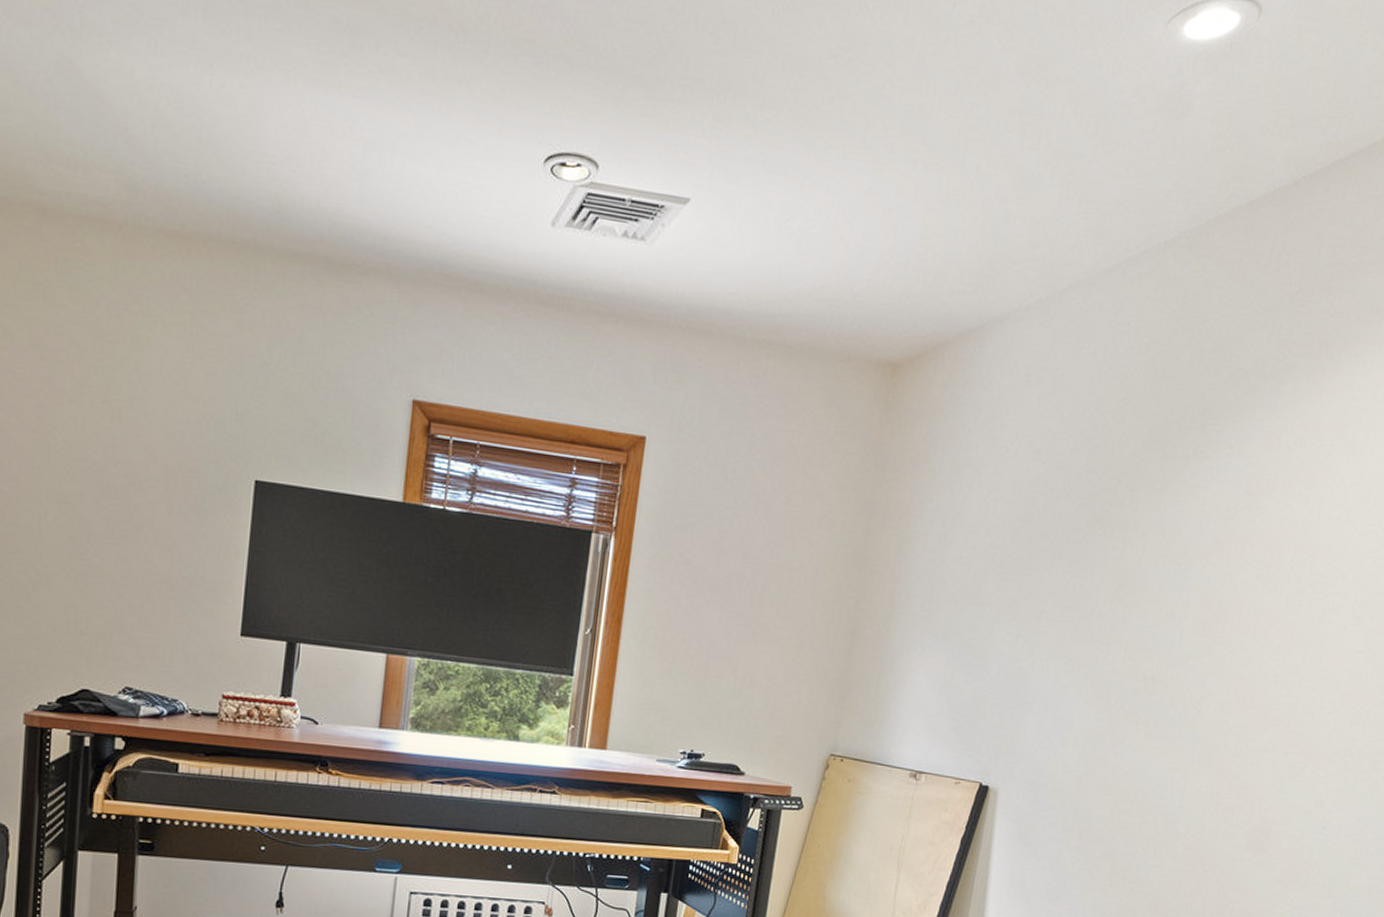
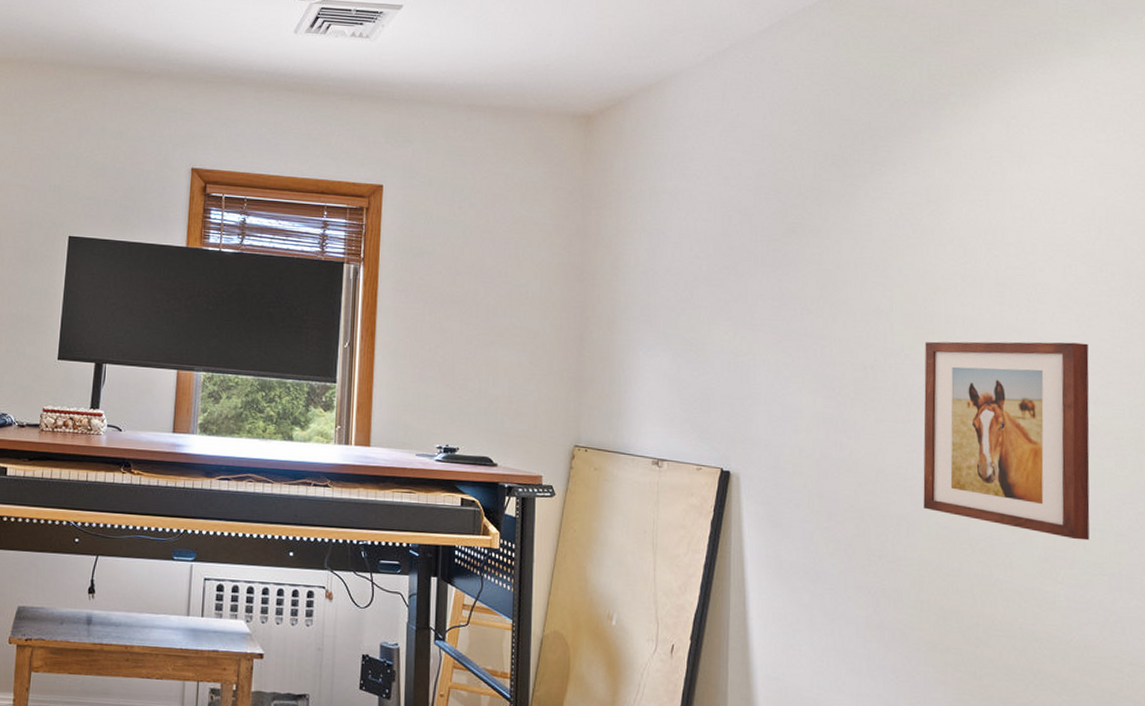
wall art: none [1175,652,1371,864] -> present [923,341,1090,541]

